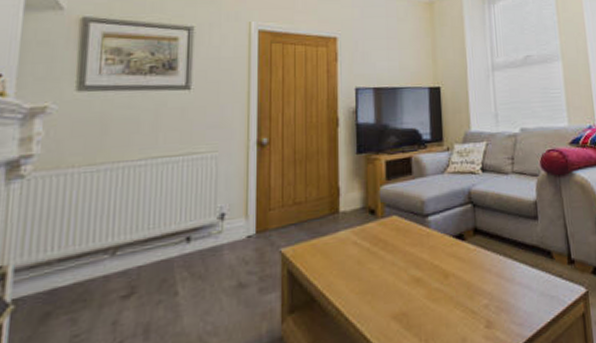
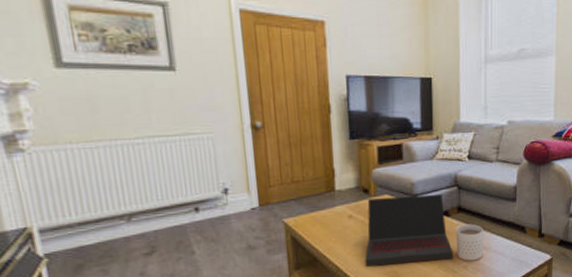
laptop: none [369,214,472,308] -> present [365,195,453,267]
mug: none [472,248,506,298] -> present [455,223,483,261]

